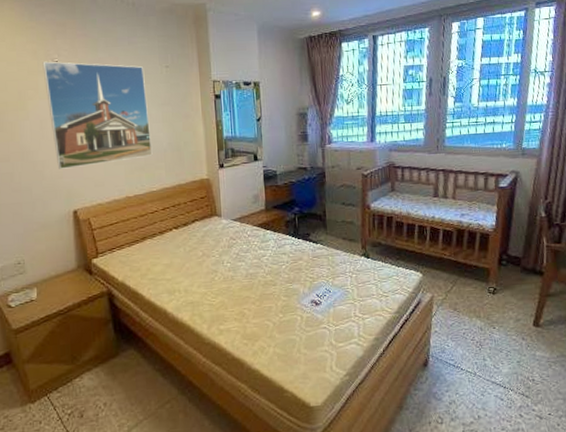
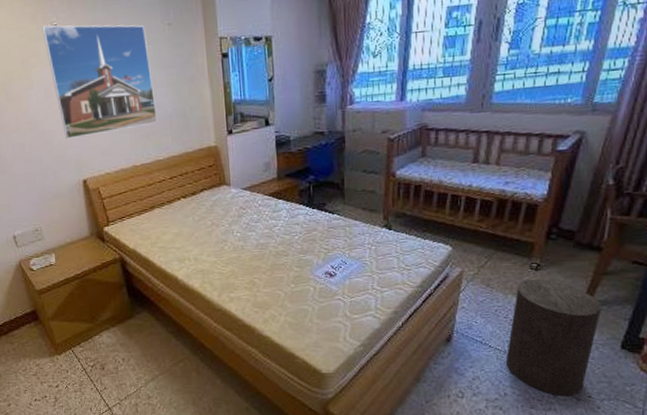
stool: none [476,302,550,416] -> present [506,279,601,397]

